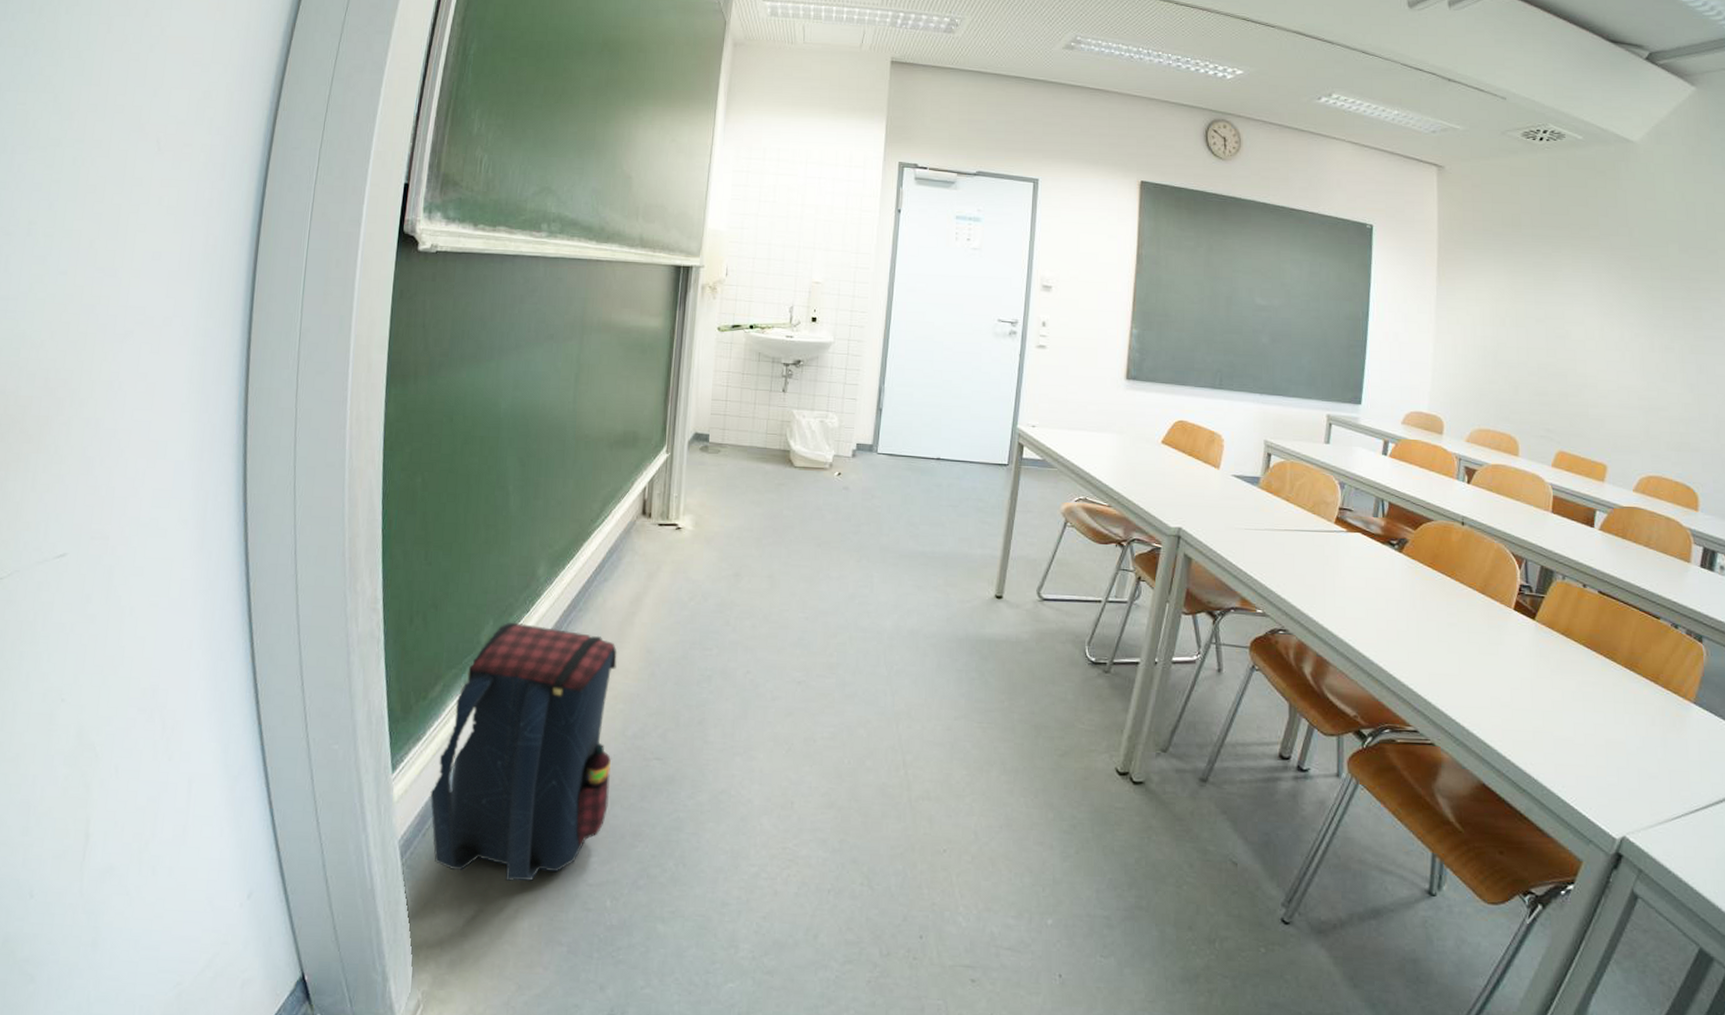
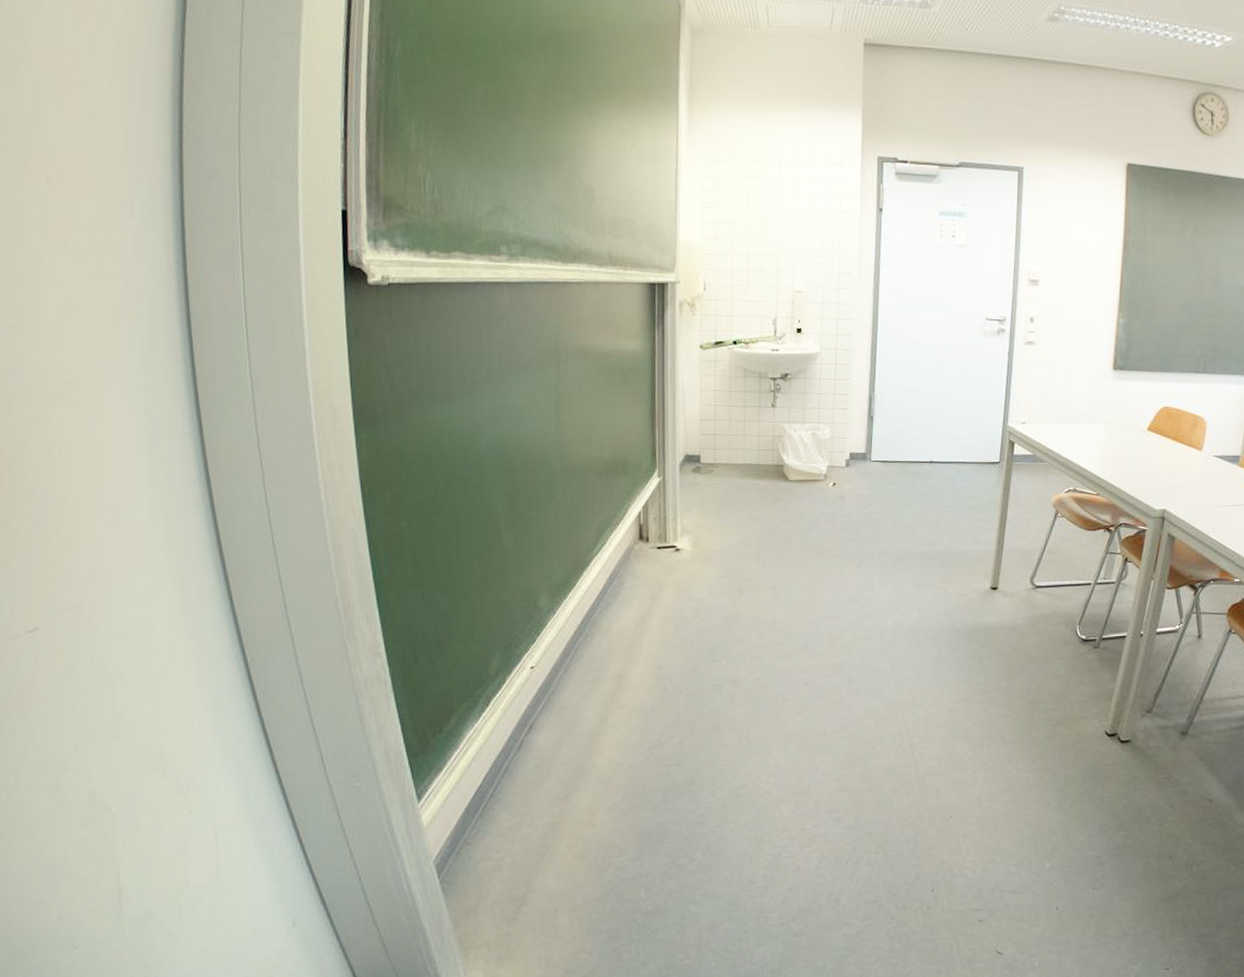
satchel: present [430,622,617,882] -> none [458,653,634,884]

